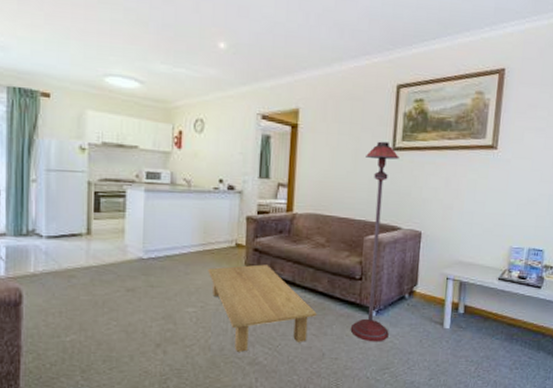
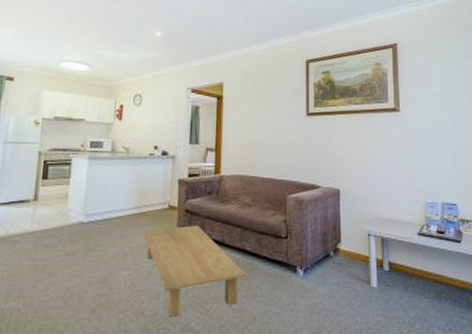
floor lamp: present [350,141,399,342] -> none [279,108,318,304]

